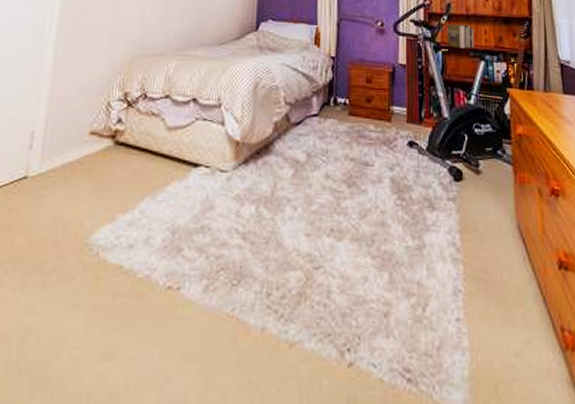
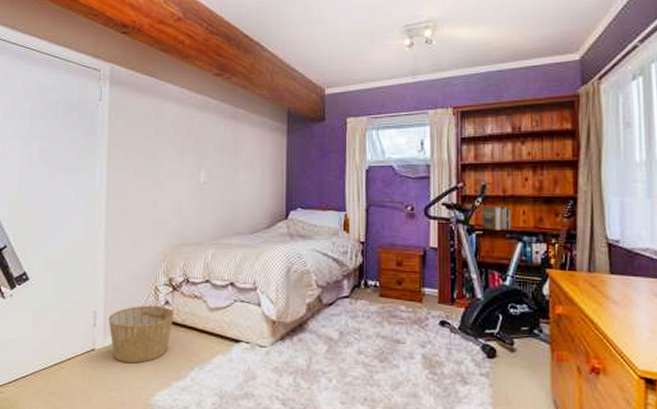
basket: none [48,123,127,194] -> present [108,305,174,364]

